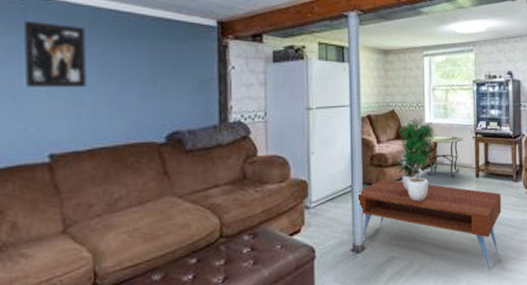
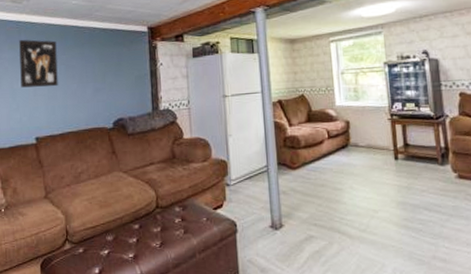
coffee table: present [356,179,501,270] -> none [271,160,427,258]
potted plant: present [395,116,435,202] -> none [308,99,347,183]
side table: present [425,135,464,178] -> none [337,117,378,160]

